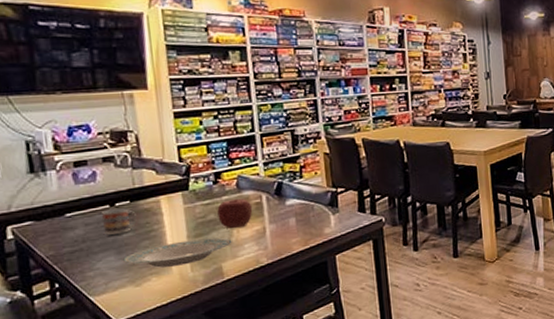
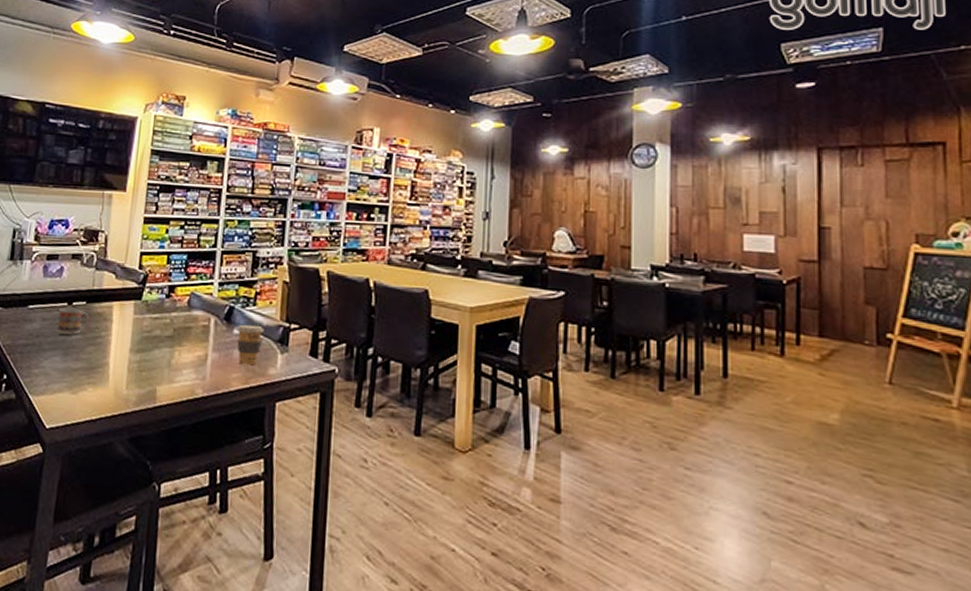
plate: present [122,237,232,268] -> none [66,353,172,380]
apple: present [217,198,253,229] -> none [163,317,199,350]
coffee cup: none [288,194,314,230] -> present [236,324,264,366]

